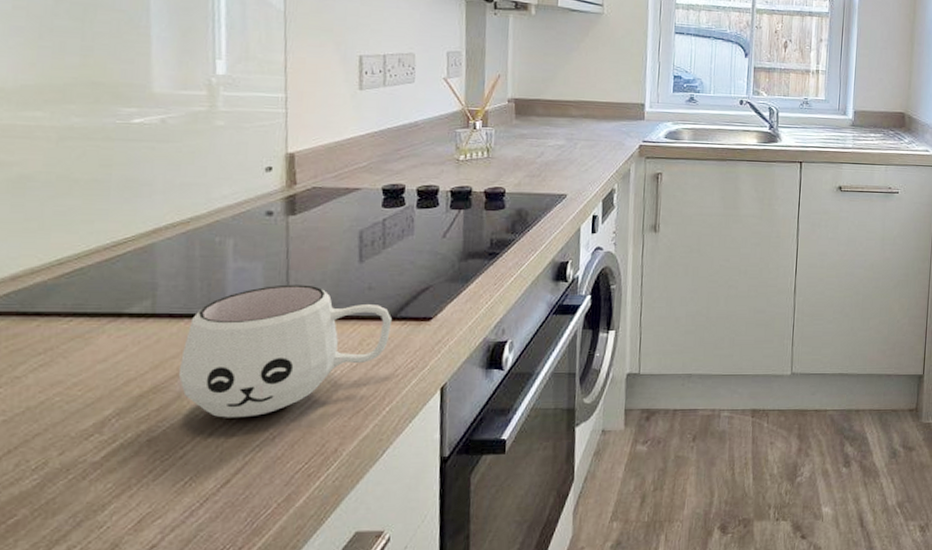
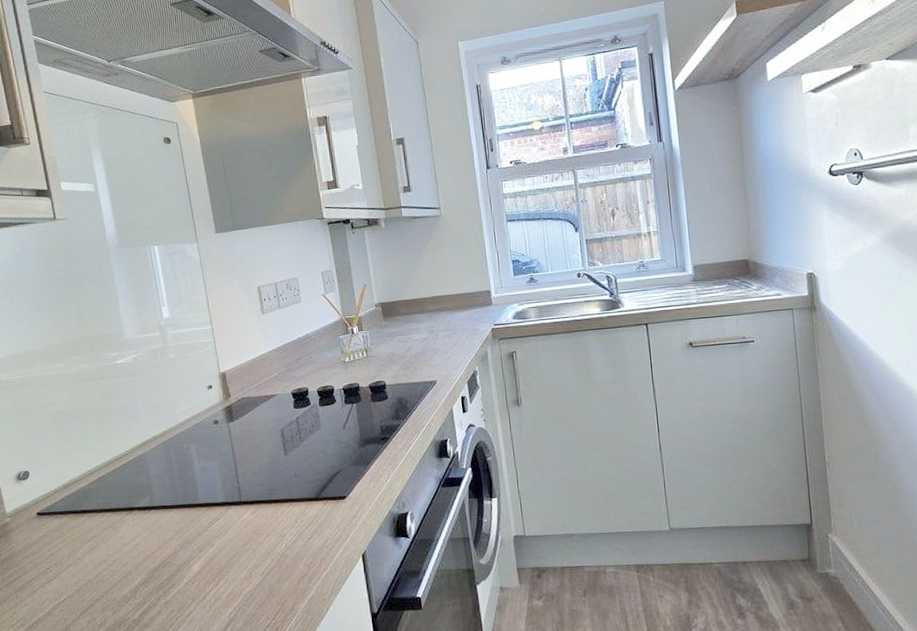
mug: present [178,284,392,418] -> none [176,476,317,585]

